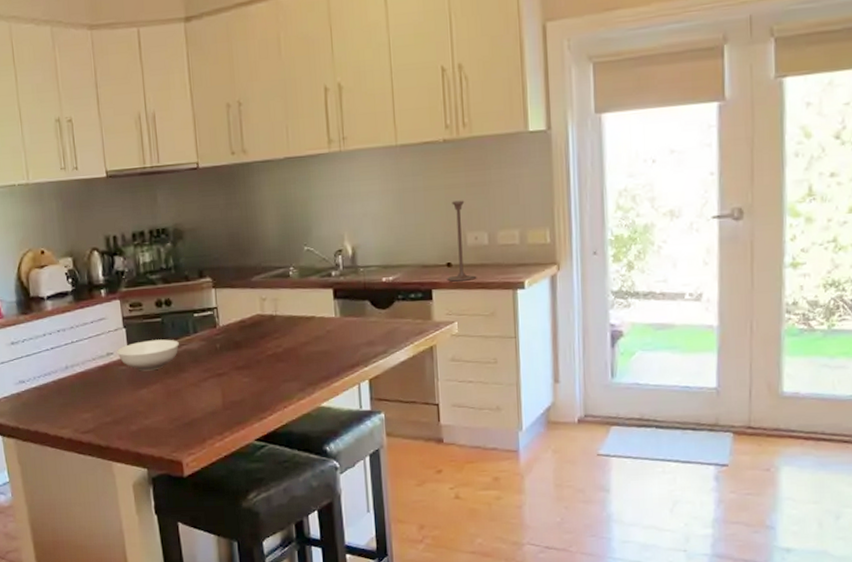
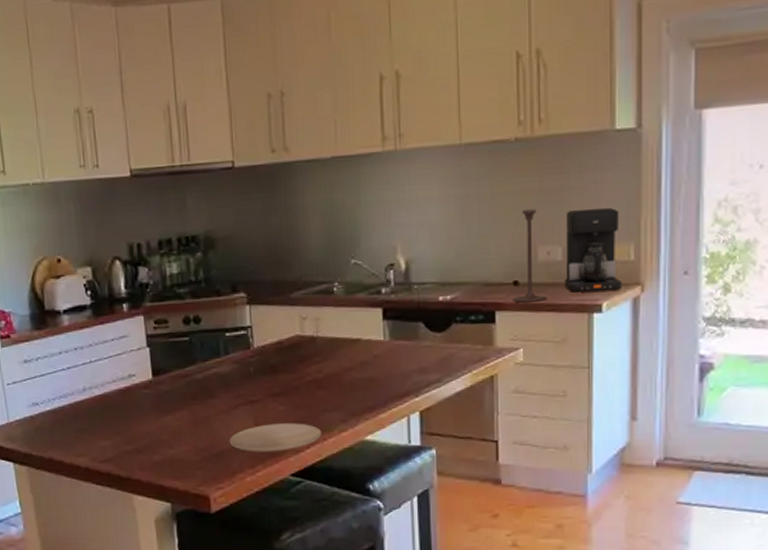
bowl: present [117,339,179,371] -> none [140,360,208,396]
plate: none [199,393,283,421] -> present [229,423,322,453]
coffee maker: none [490,197,541,273] -> present [564,207,622,294]

